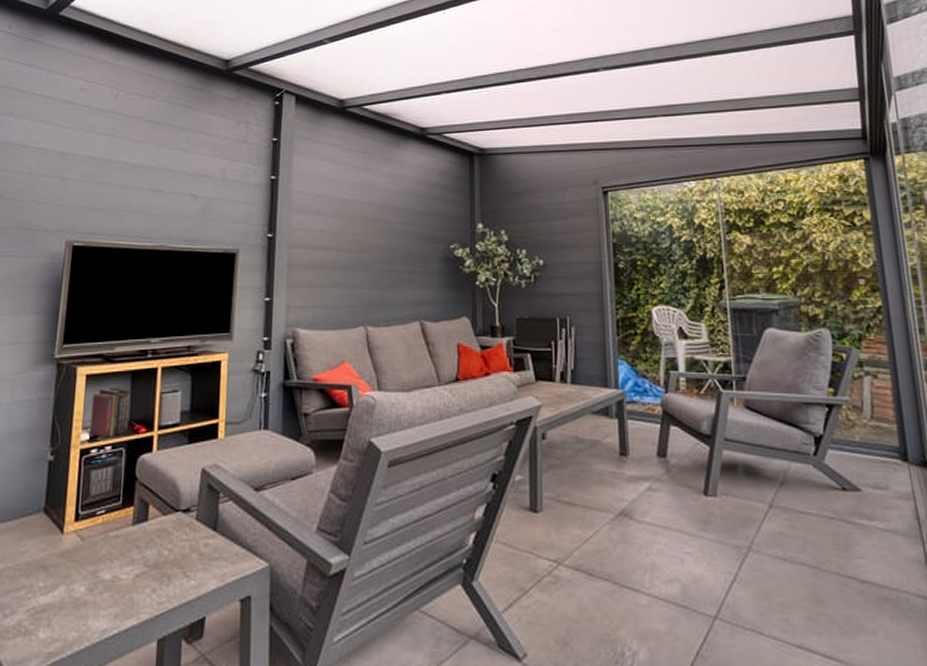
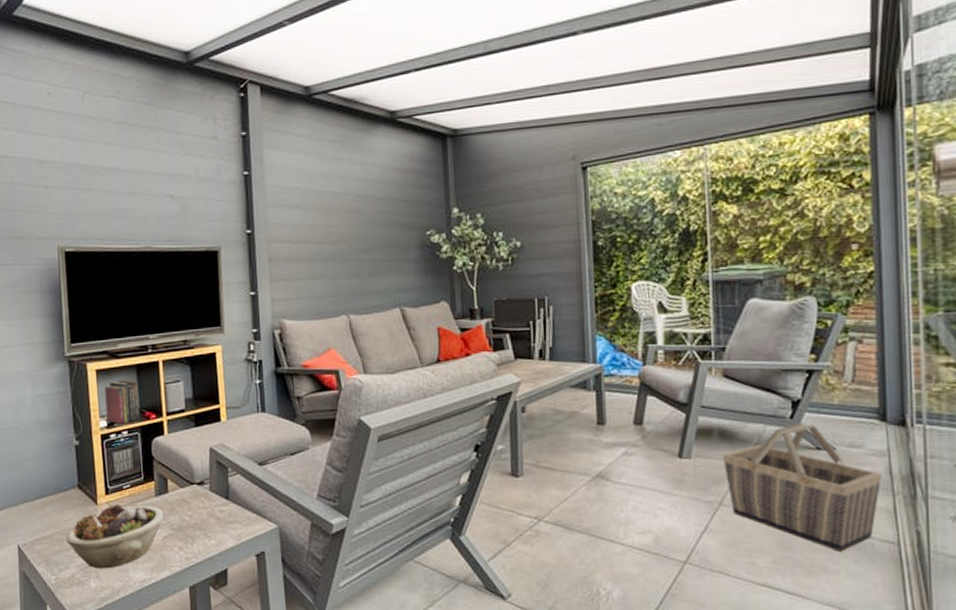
succulent planter: none [19,534,140,615] -> present [66,504,165,569]
basket: none [748,460,910,608] -> present [722,422,882,552]

